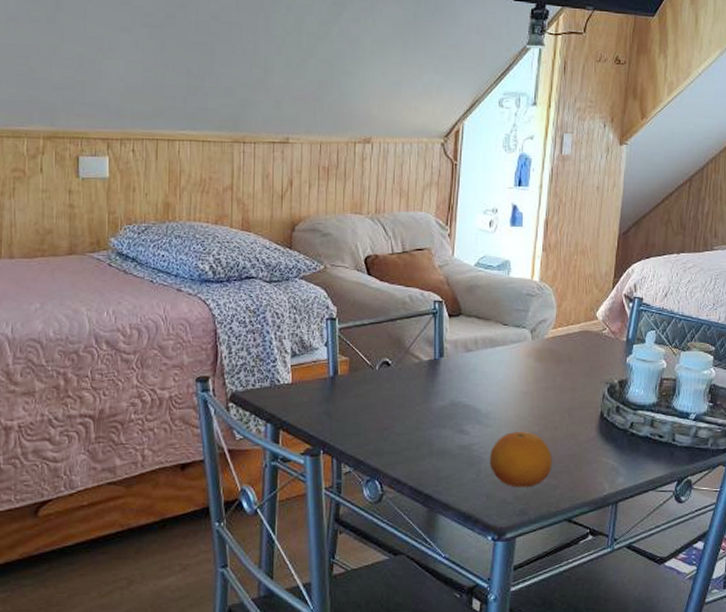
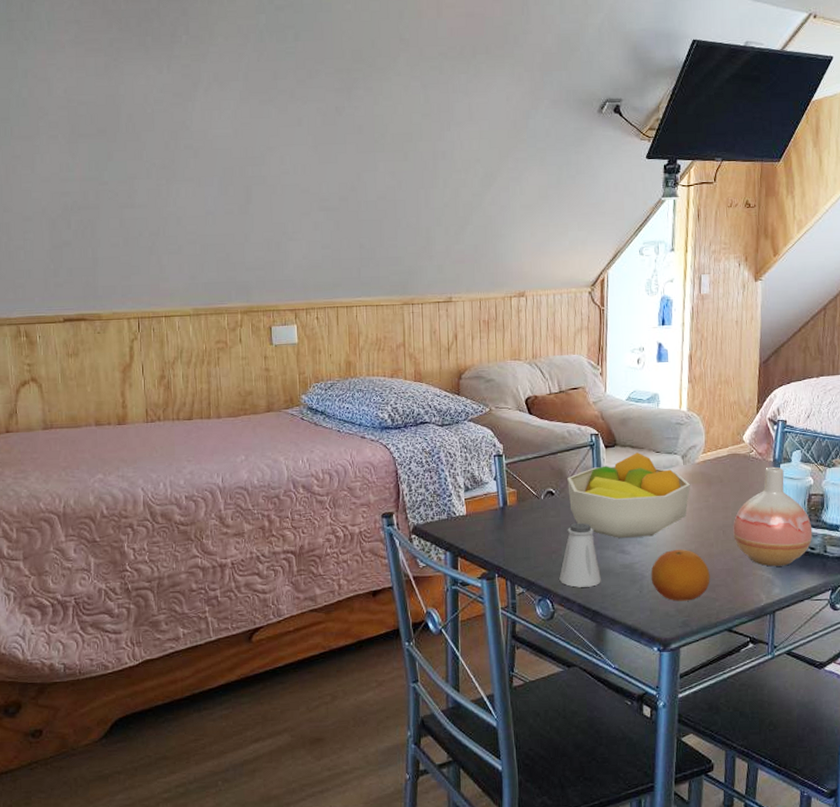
saltshaker: none [390,398,436,468] -> present [559,523,601,587]
fruit bowl: none [405,324,538,418] -> present [567,452,691,539]
vase: none [579,347,662,454] -> present [733,466,813,567]

